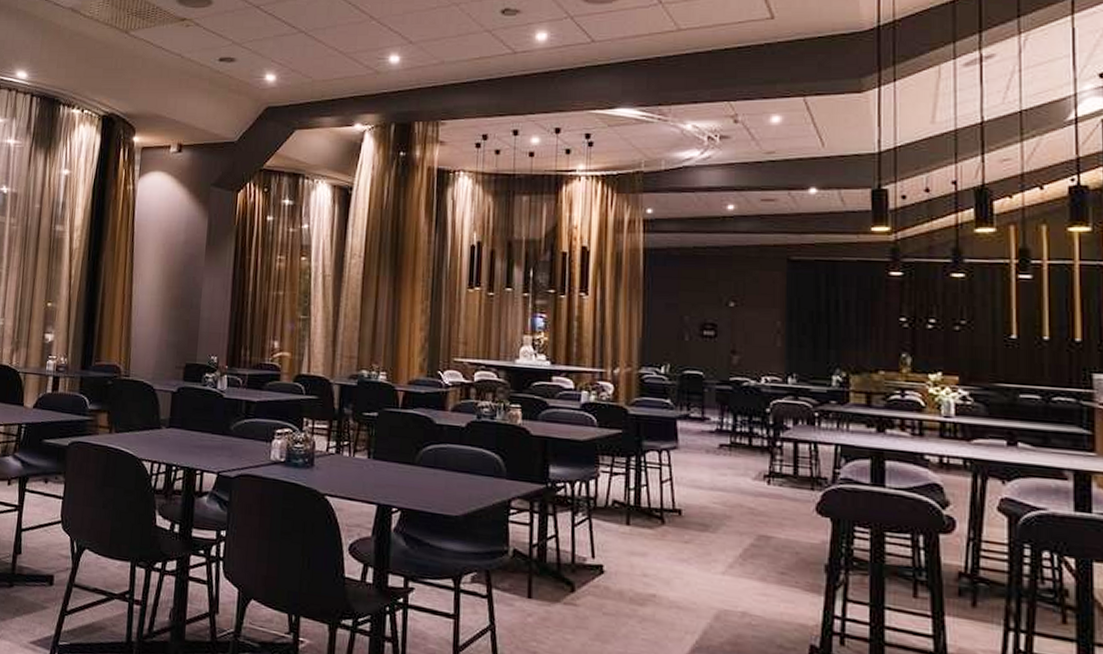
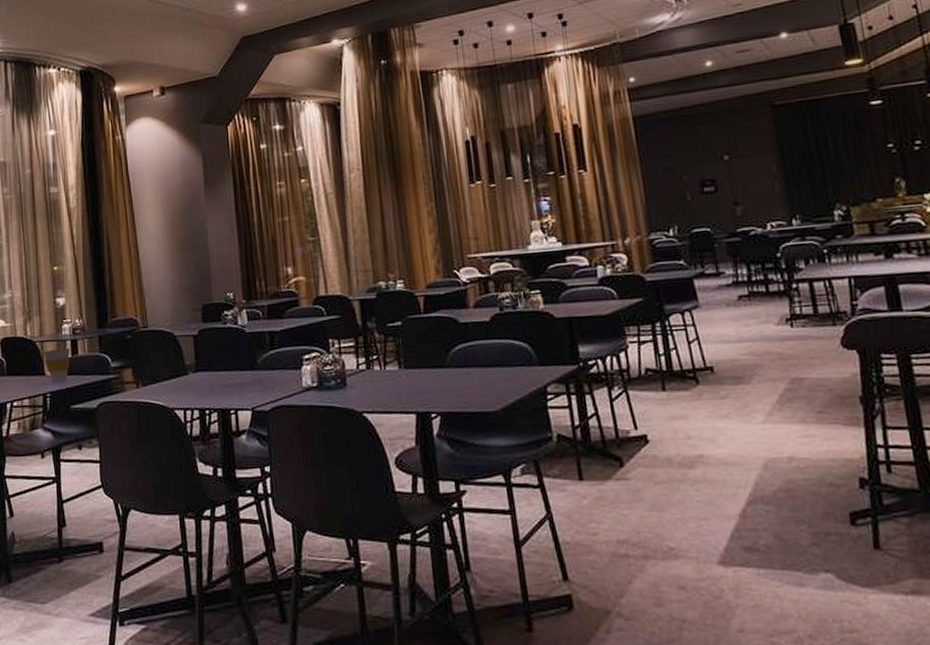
cup: none [25,382,51,416] -> present [44,348,70,383]

